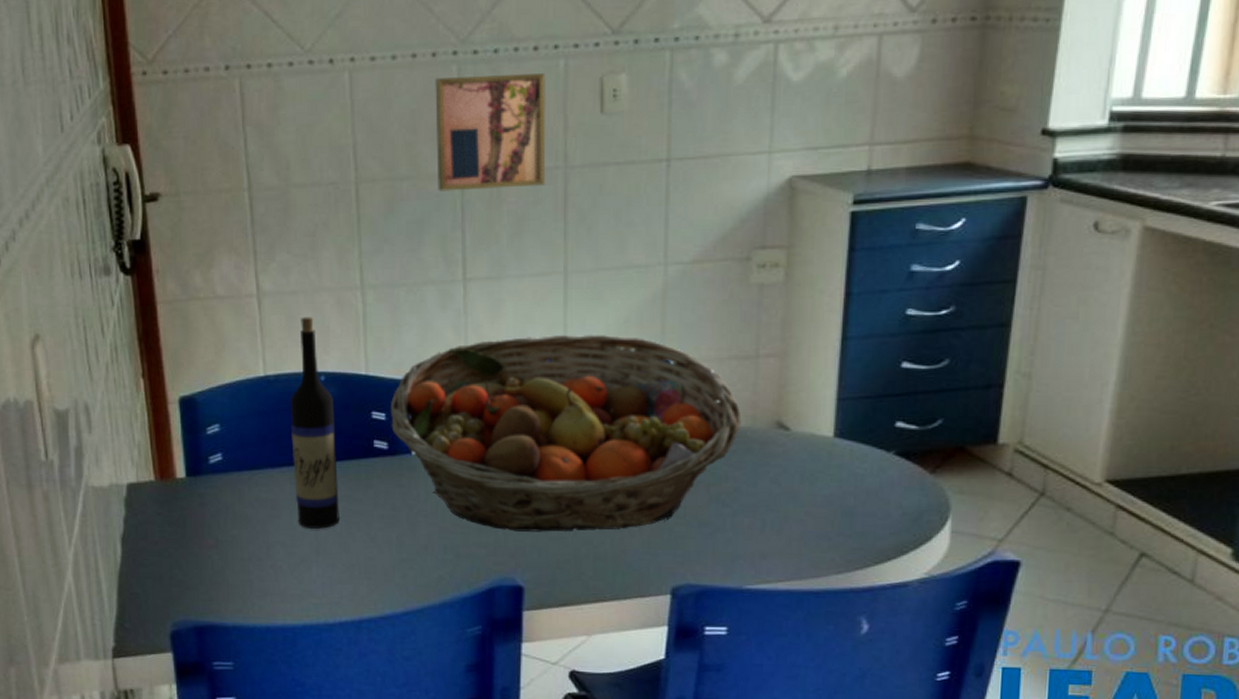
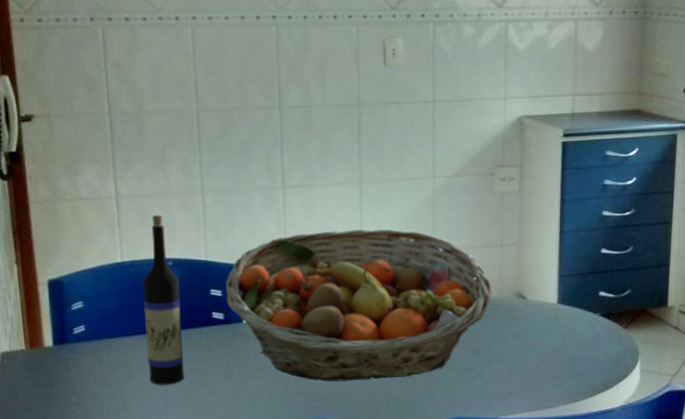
wall art: present [435,73,547,191] -> none [259,35,344,120]

